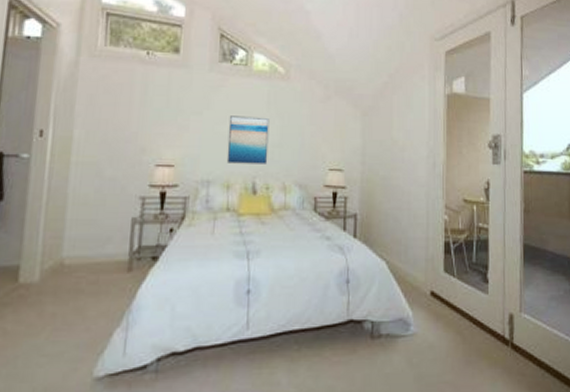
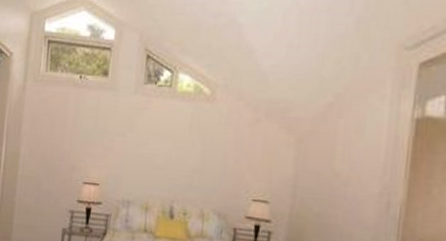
wall art: present [226,116,270,164] -> none [146,138,191,190]

